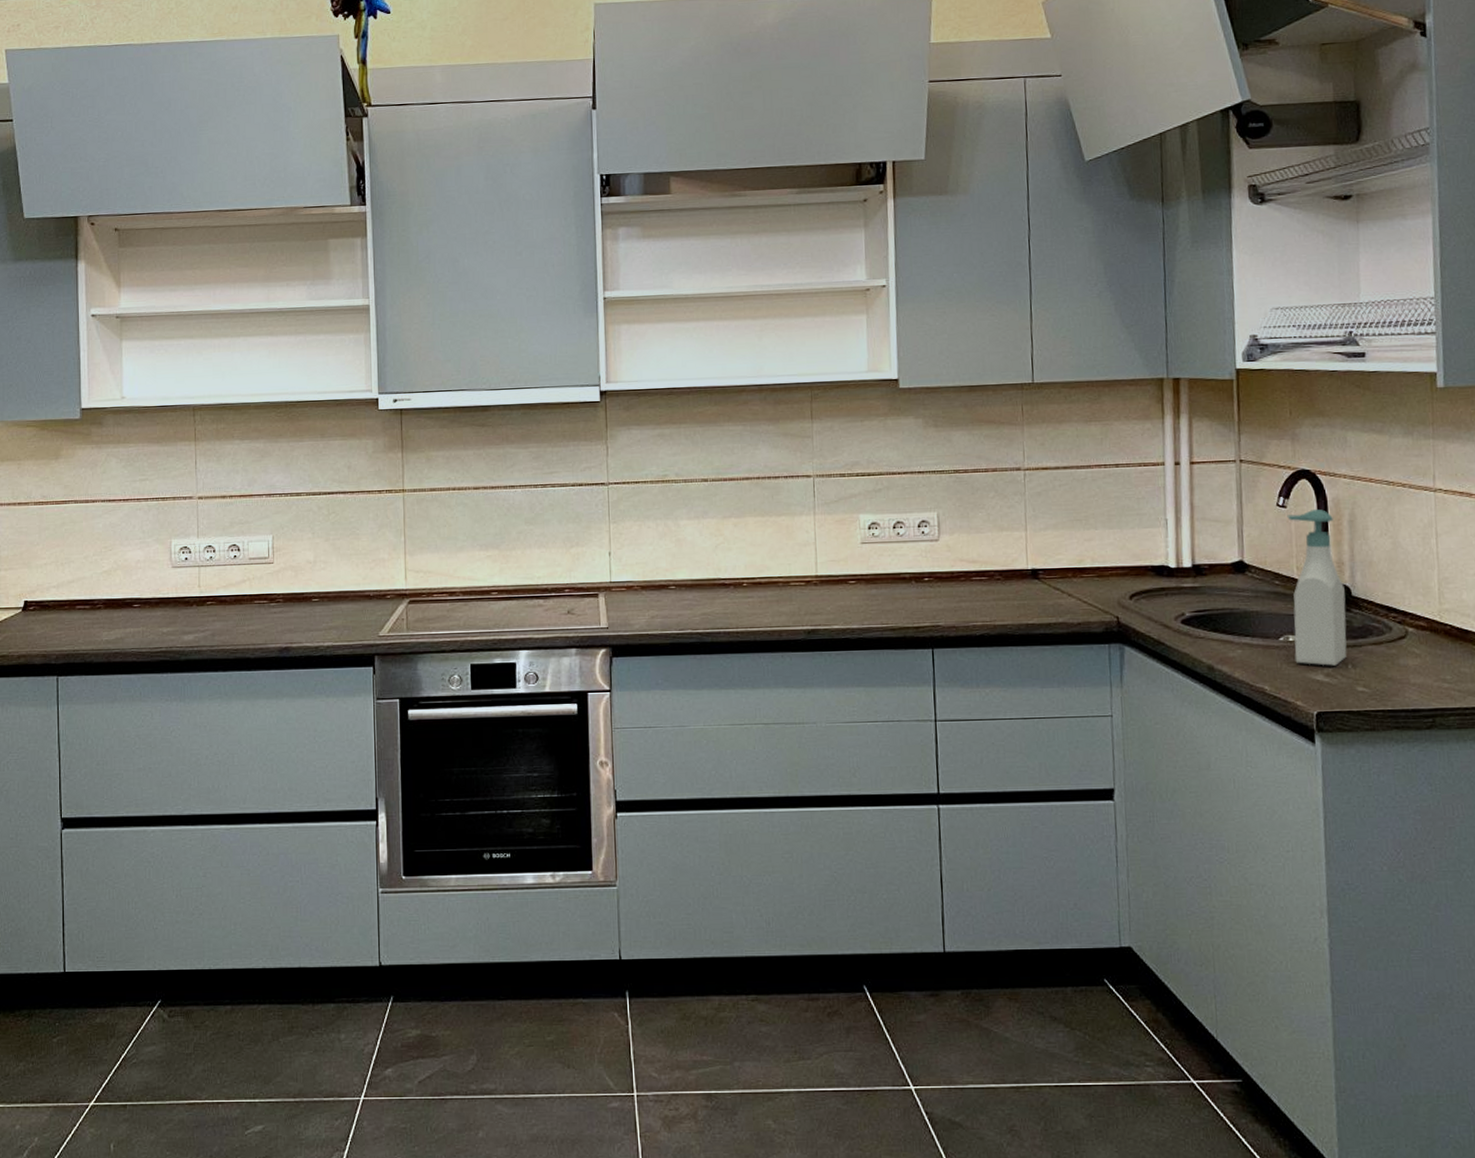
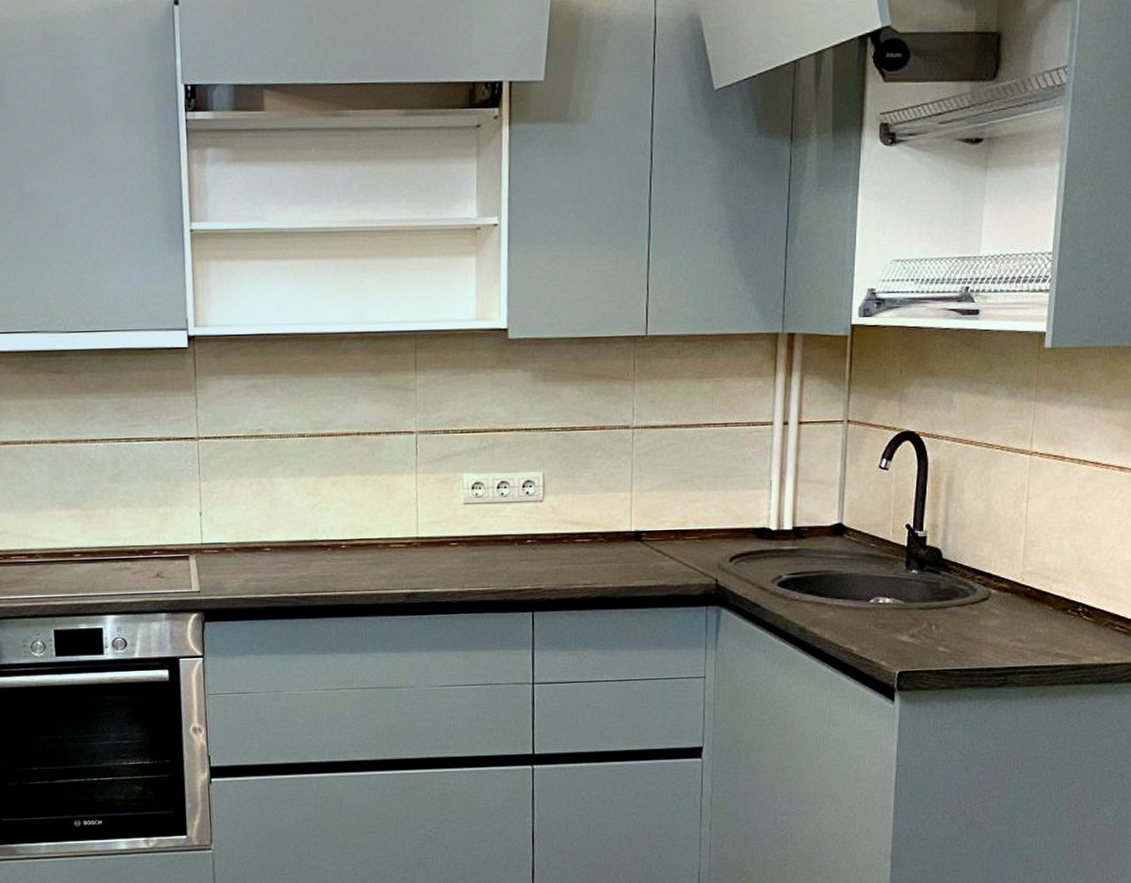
soap bottle: present [1287,509,1347,666] -> none [883,472,936,627]

